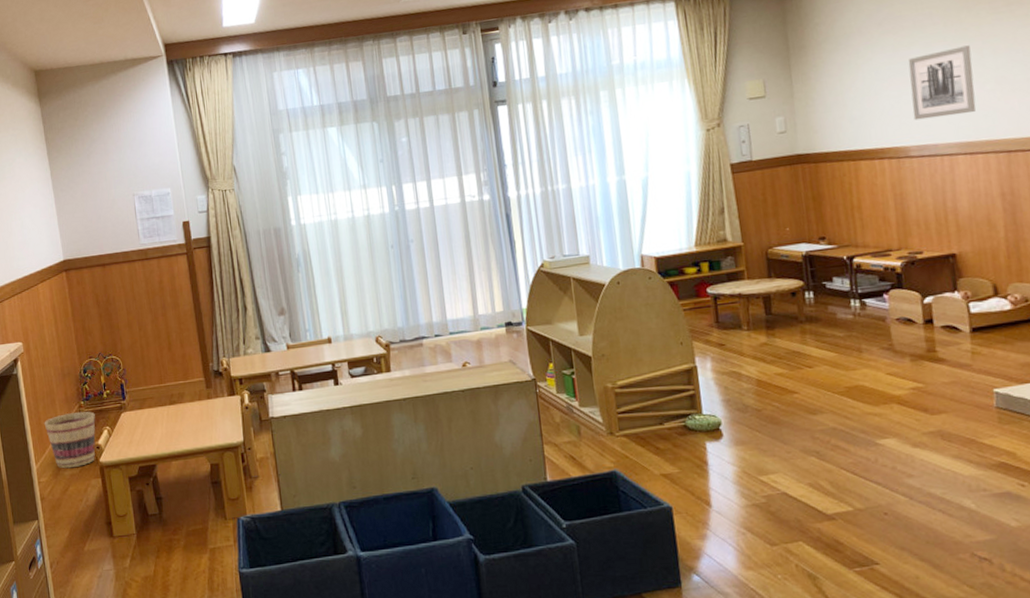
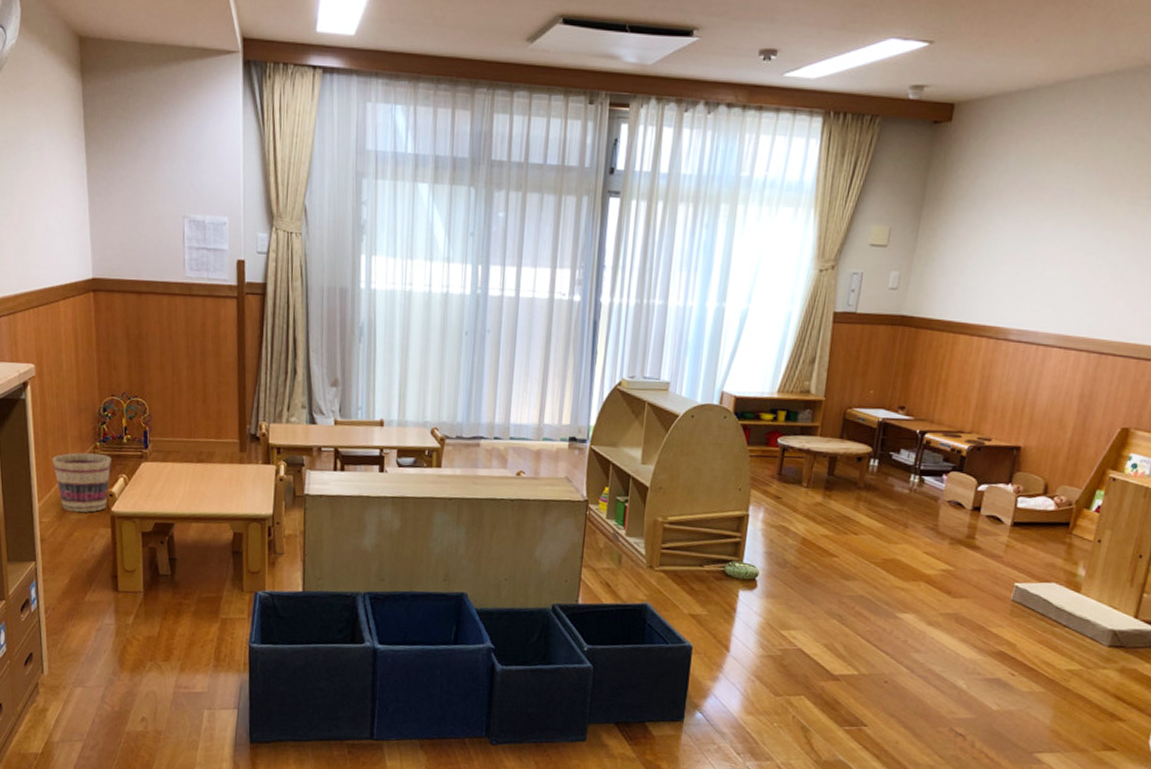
wall art: present [908,45,976,120] -> none [1023,232,1099,306]

